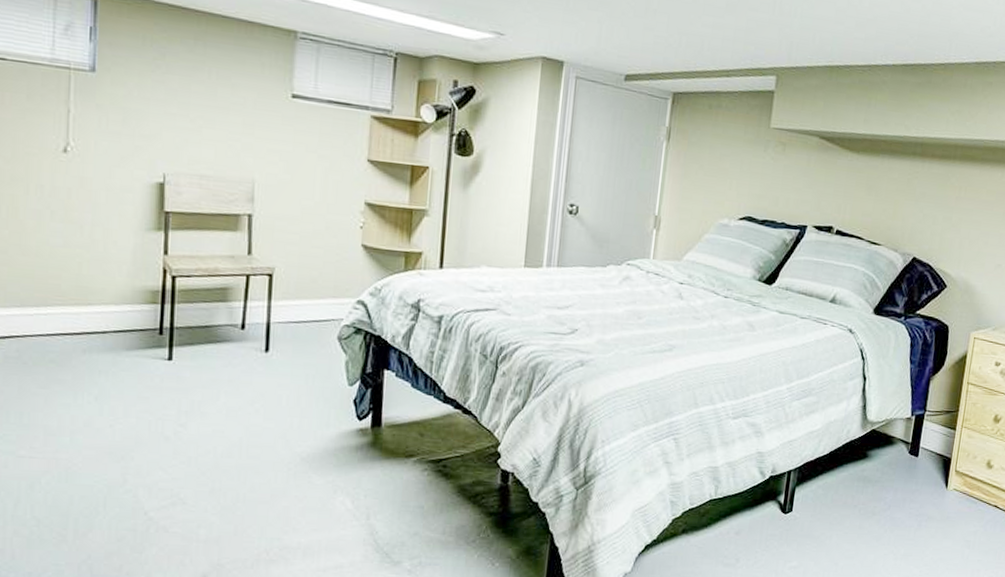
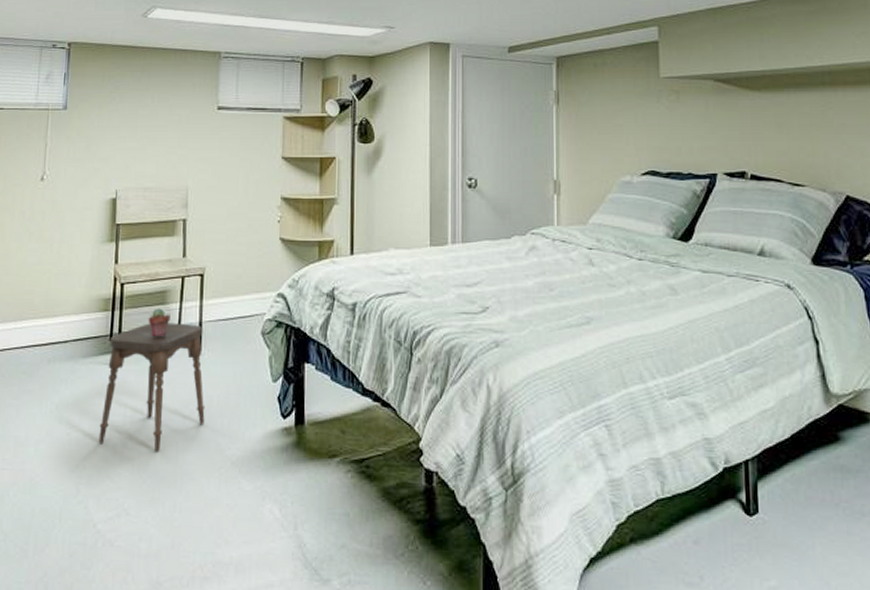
stool: none [148,320,273,447] -> present [98,322,205,452]
potted succulent: none [205,305,233,335] -> present [148,308,171,338]

